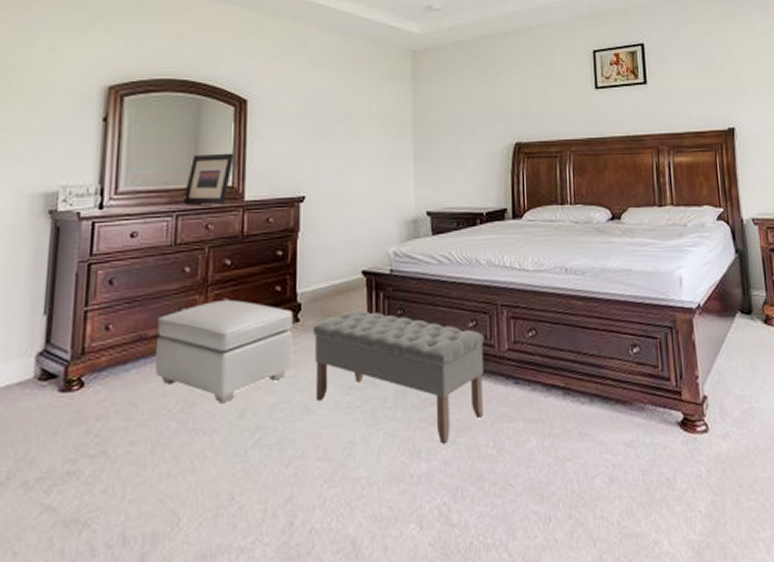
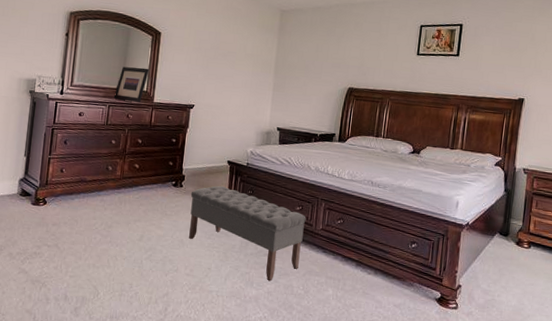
ottoman: present [155,299,293,404] -> none [89,165,179,230]

